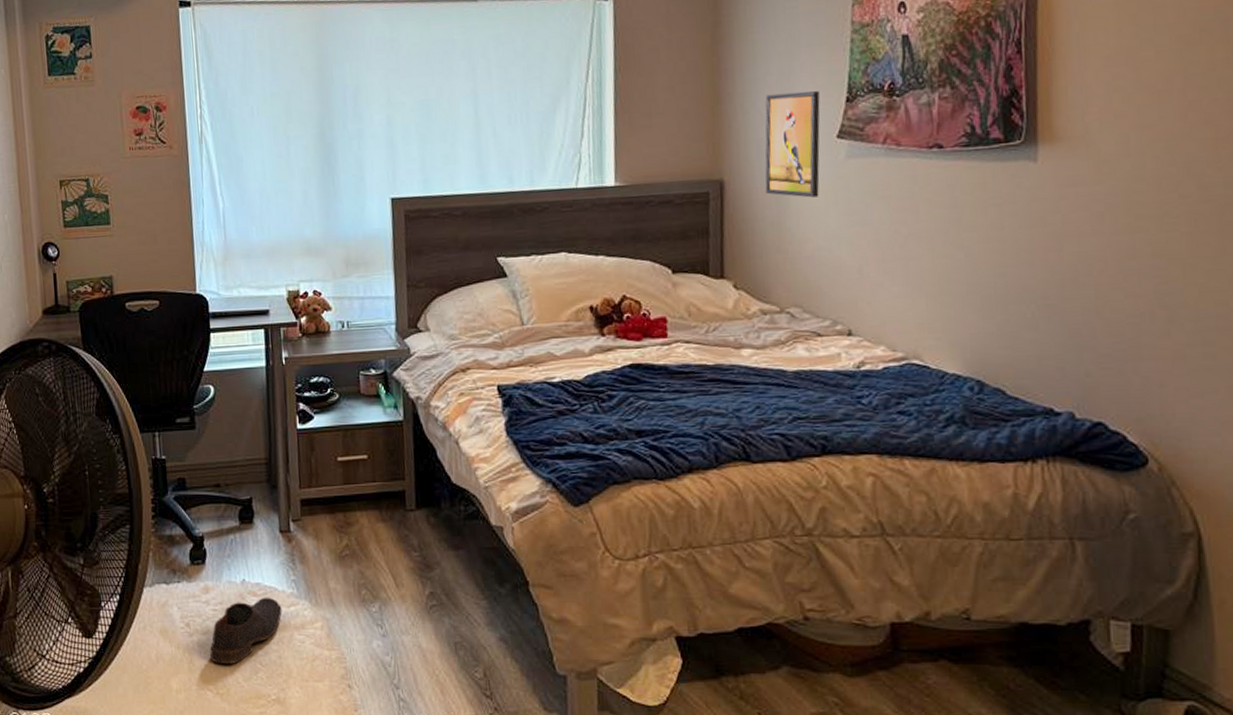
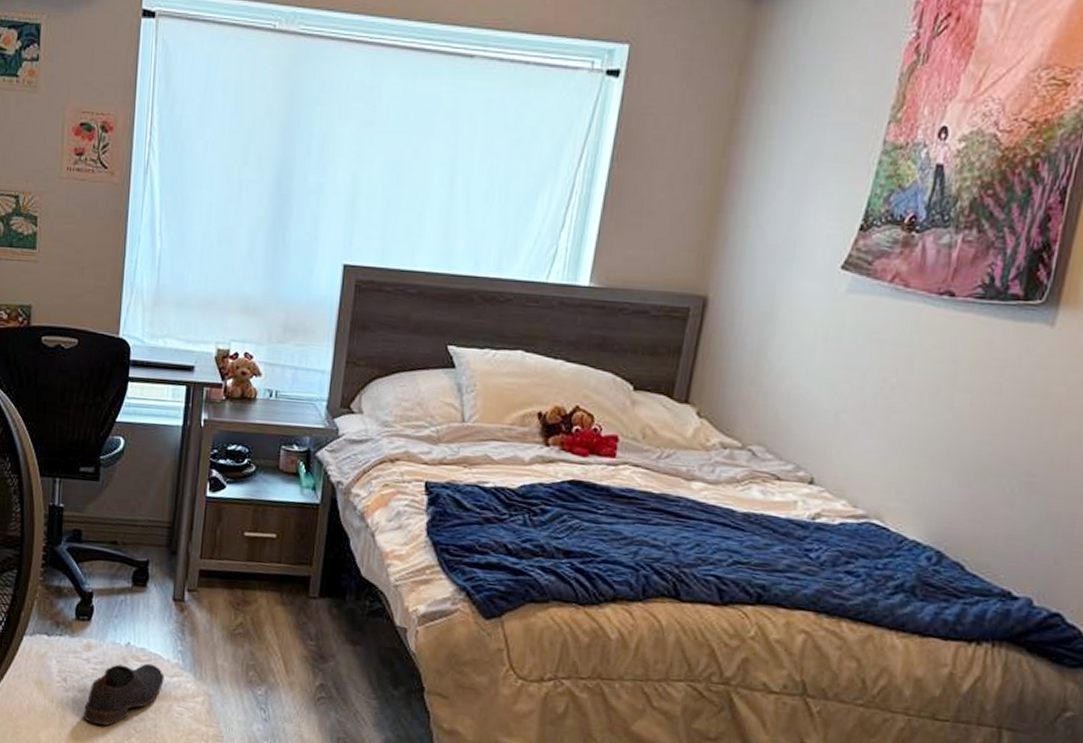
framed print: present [765,90,820,198] -> none [751,209,832,331]

